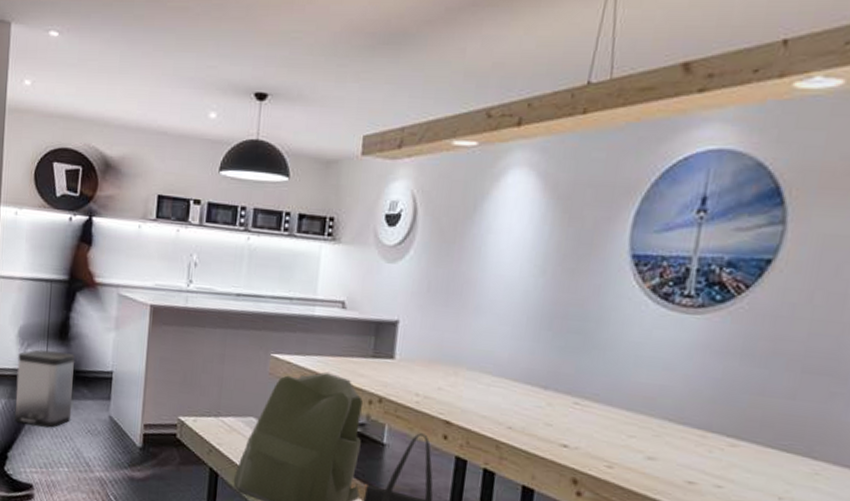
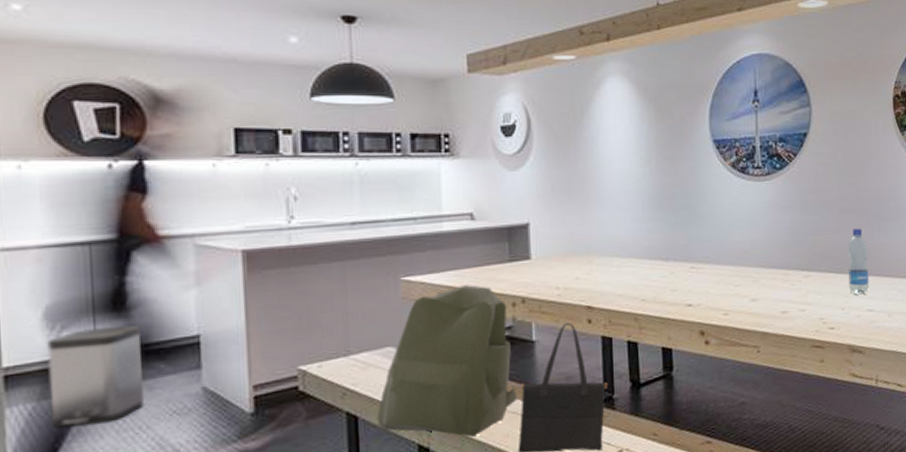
bottle: none [796,397,840,488] -> present [848,228,869,295]

